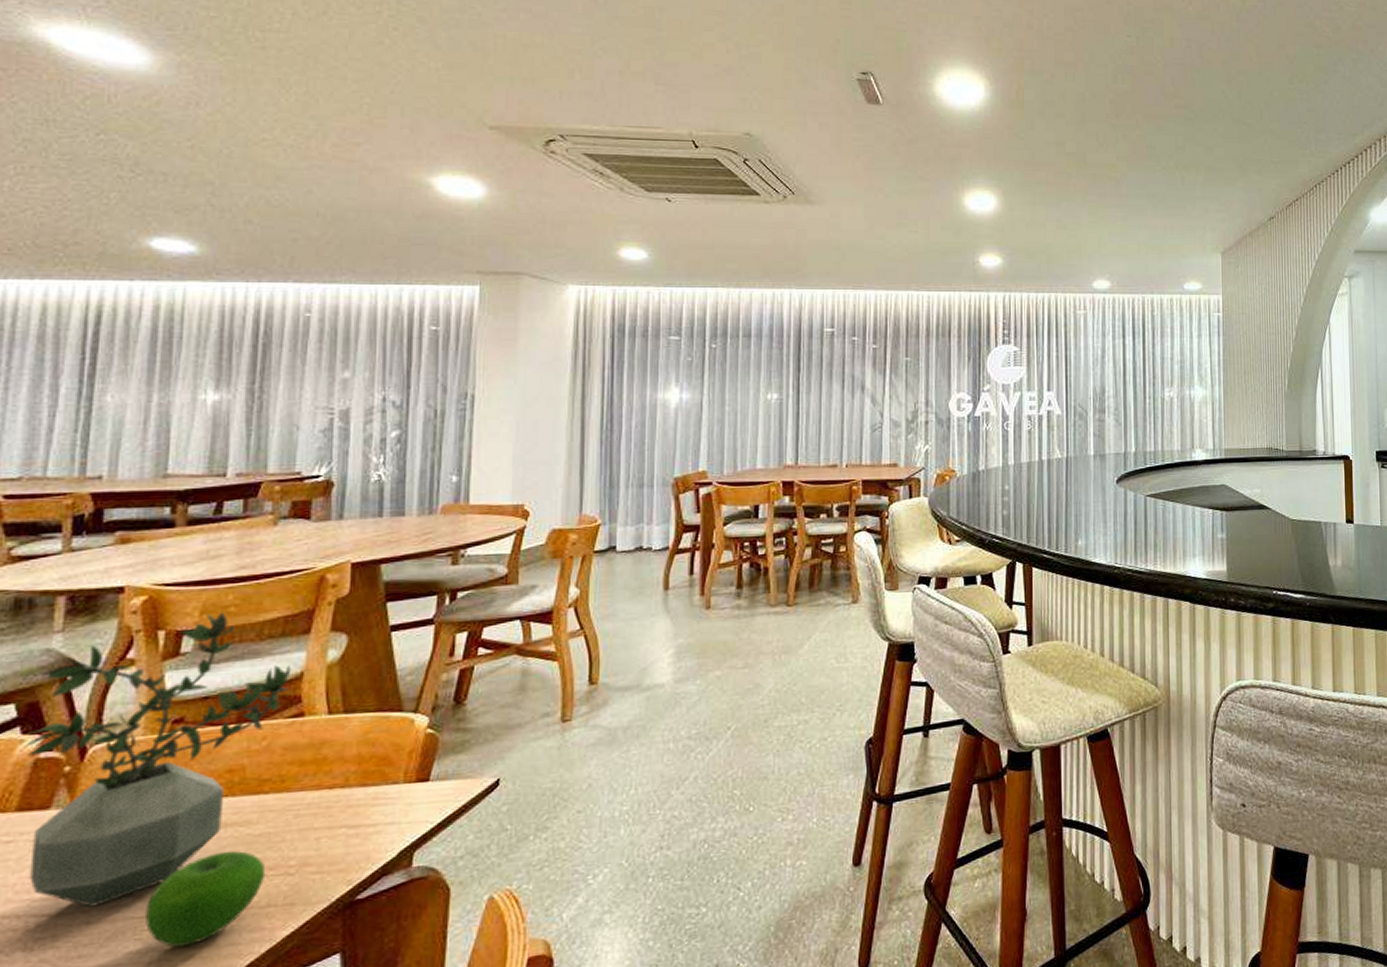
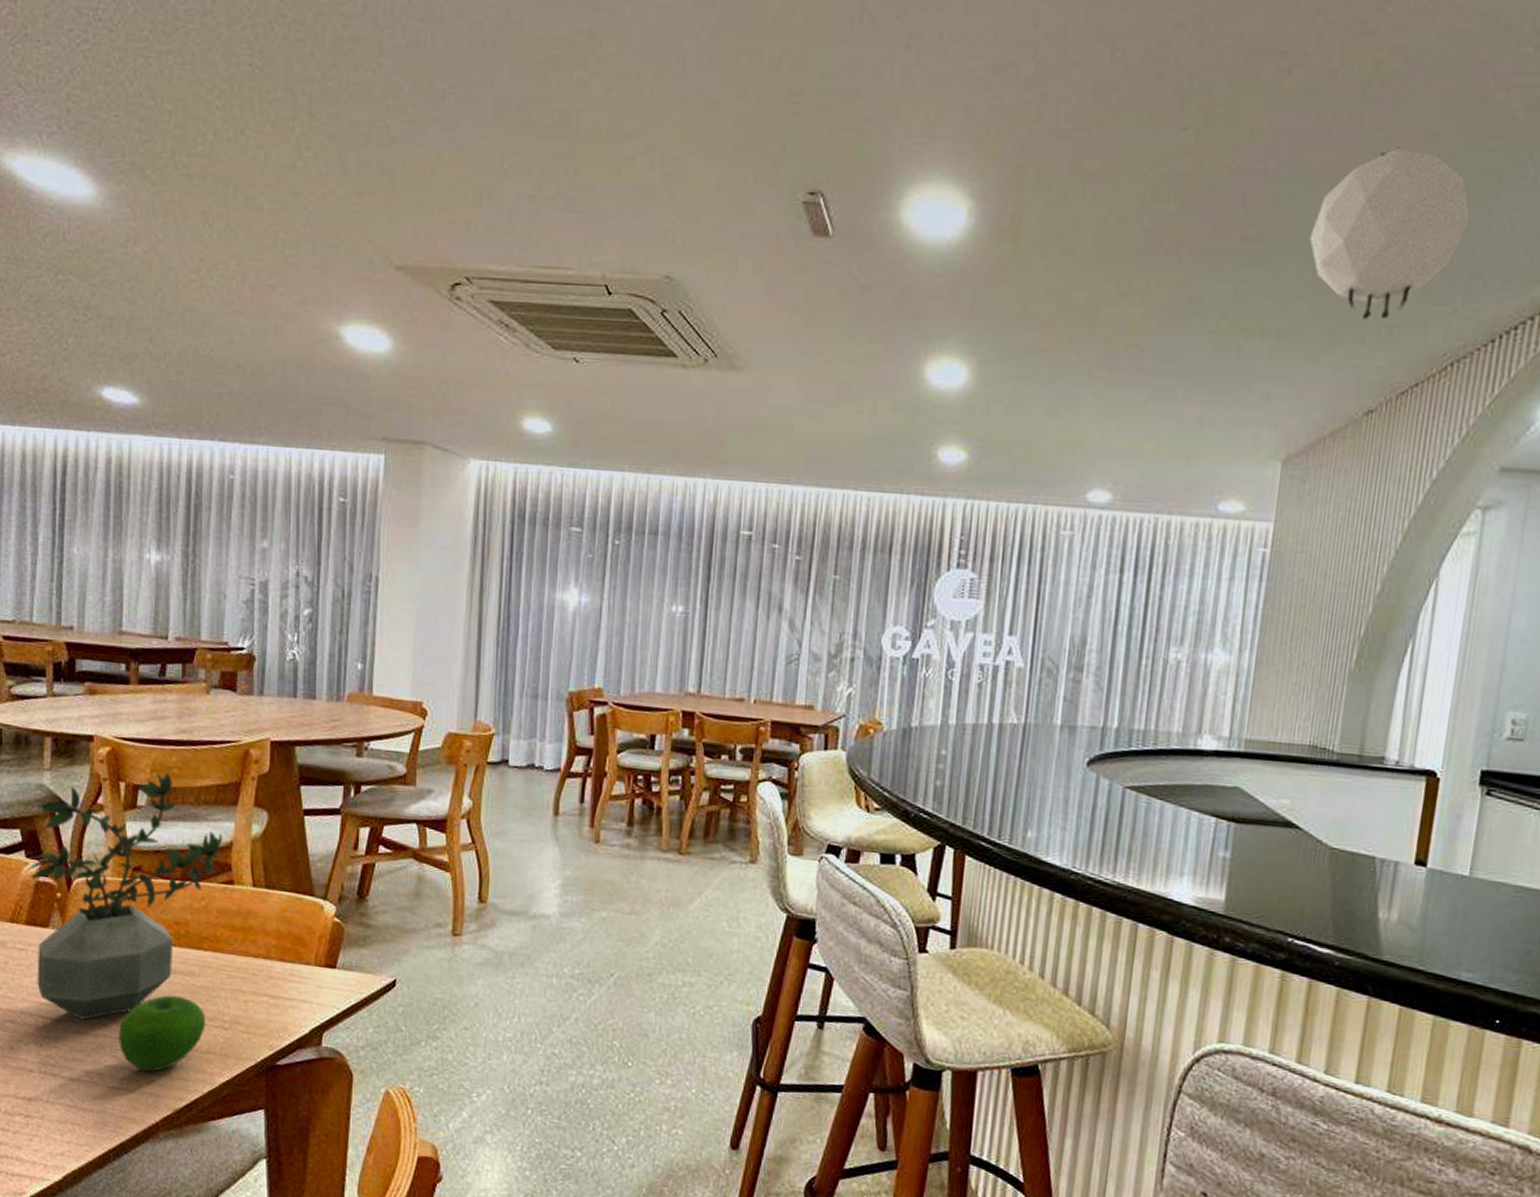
pendant light: none [1218,52,1312,159] -> present [1309,147,1470,320]

